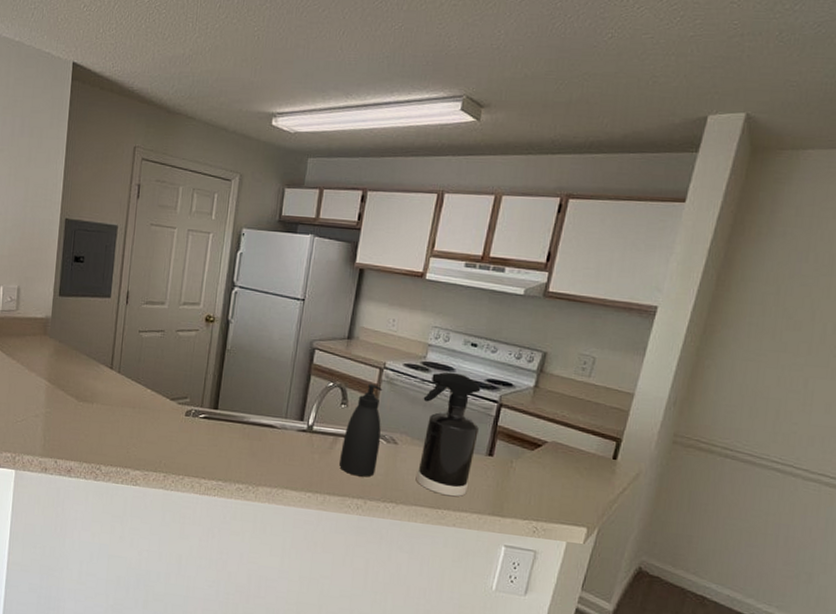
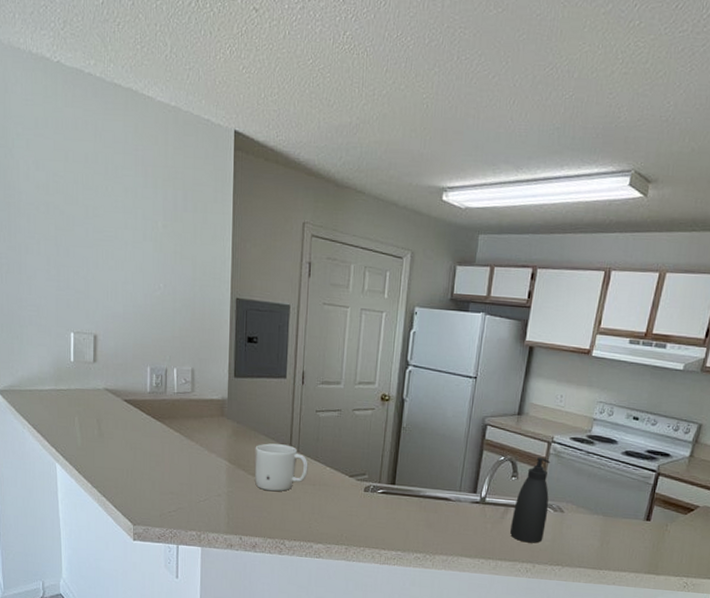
mug: none [73,363,129,414] -> present [254,443,308,492]
spray bottle: present [415,372,481,497] -> none [580,444,641,559]

